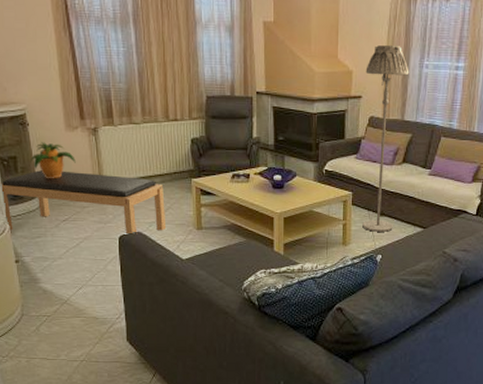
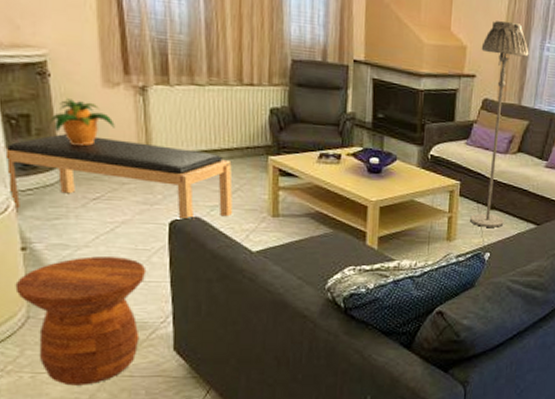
side table: none [12,266,104,368] -> present [15,256,147,386]

